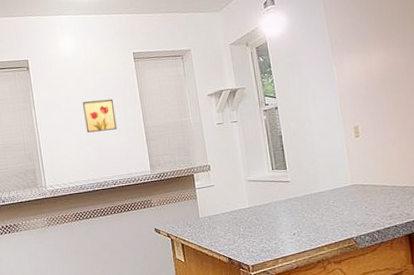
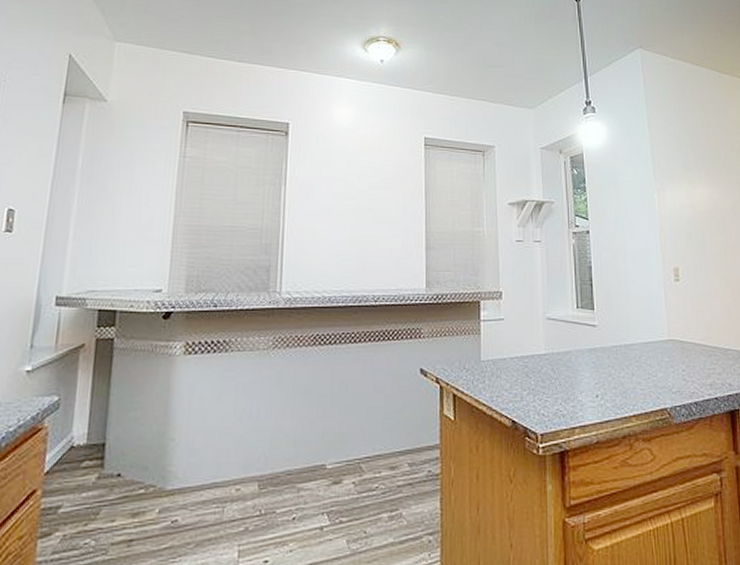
wall art: present [83,98,117,133] -> none [349,186,392,229]

